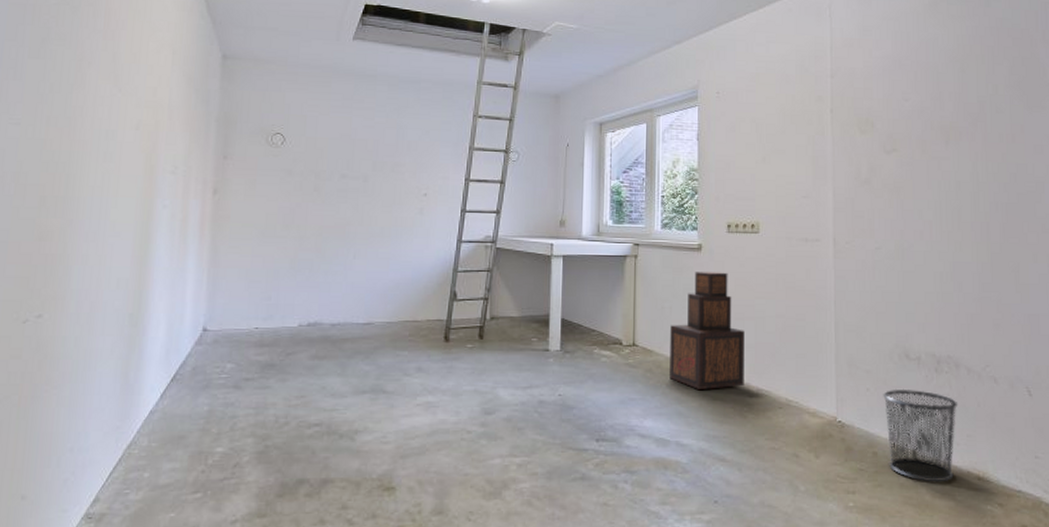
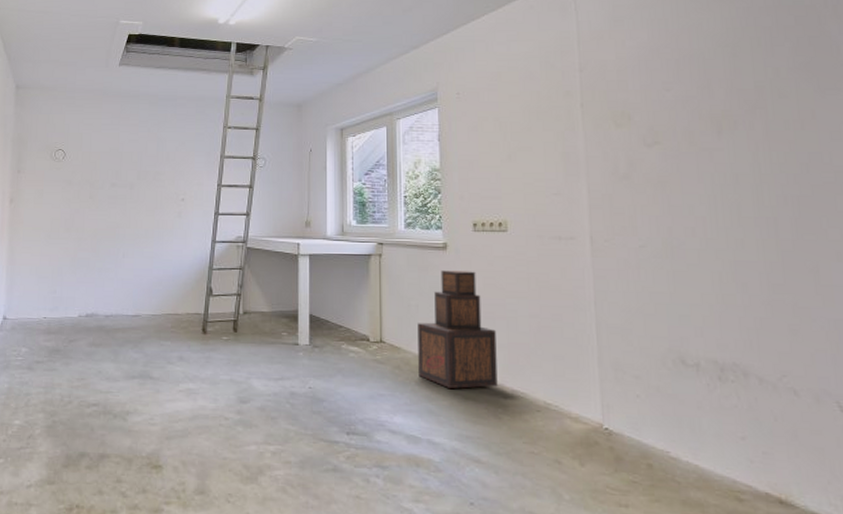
waste bin: present [883,388,958,482] -> none [656,397,750,503]

